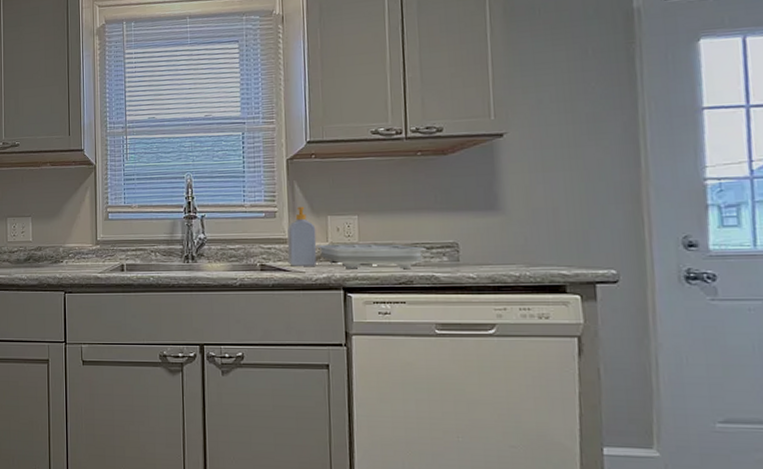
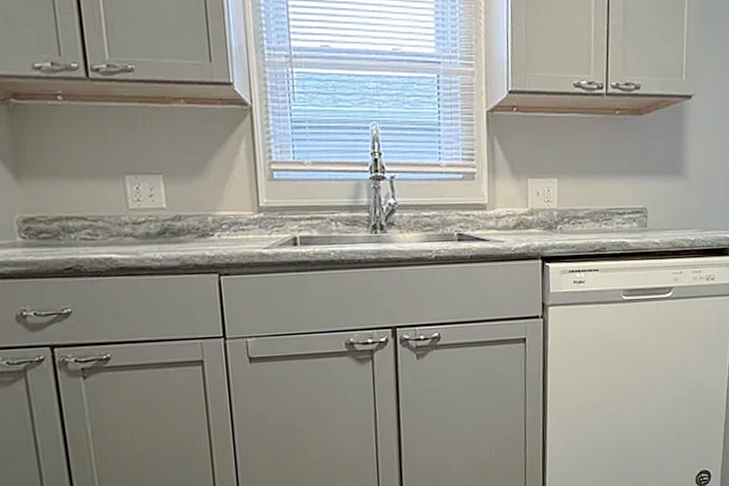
soap bottle: present [287,206,317,266] -> none [486,167,517,235]
dish rack: present [315,243,427,268] -> none [515,209,620,236]

